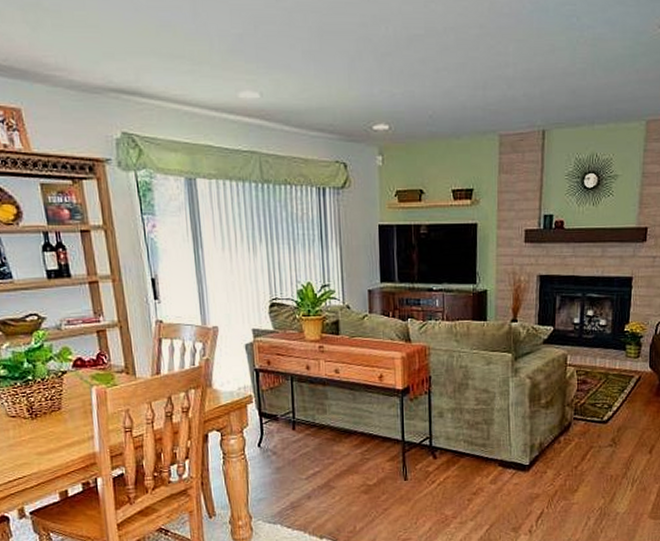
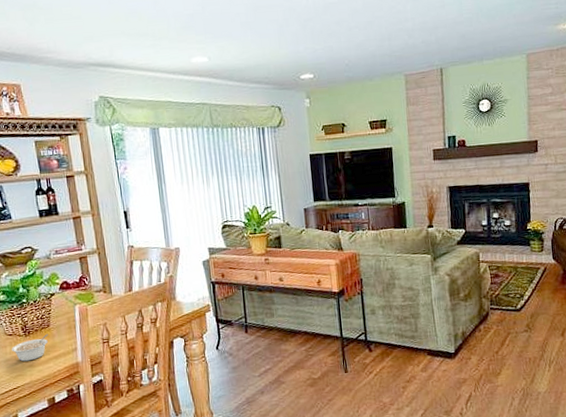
legume: none [15,418,59,448] -> present [12,334,48,362]

